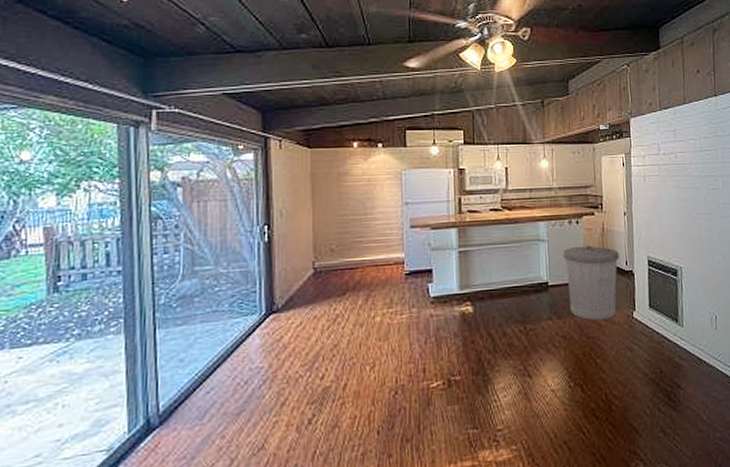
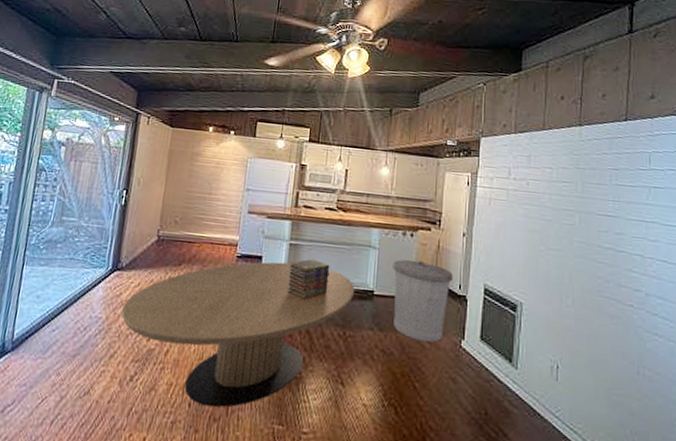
dining table: none [285,269,530,429] -> present [121,262,355,407]
book stack: none [461,262,504,305] -> present [288,258,330,301]

